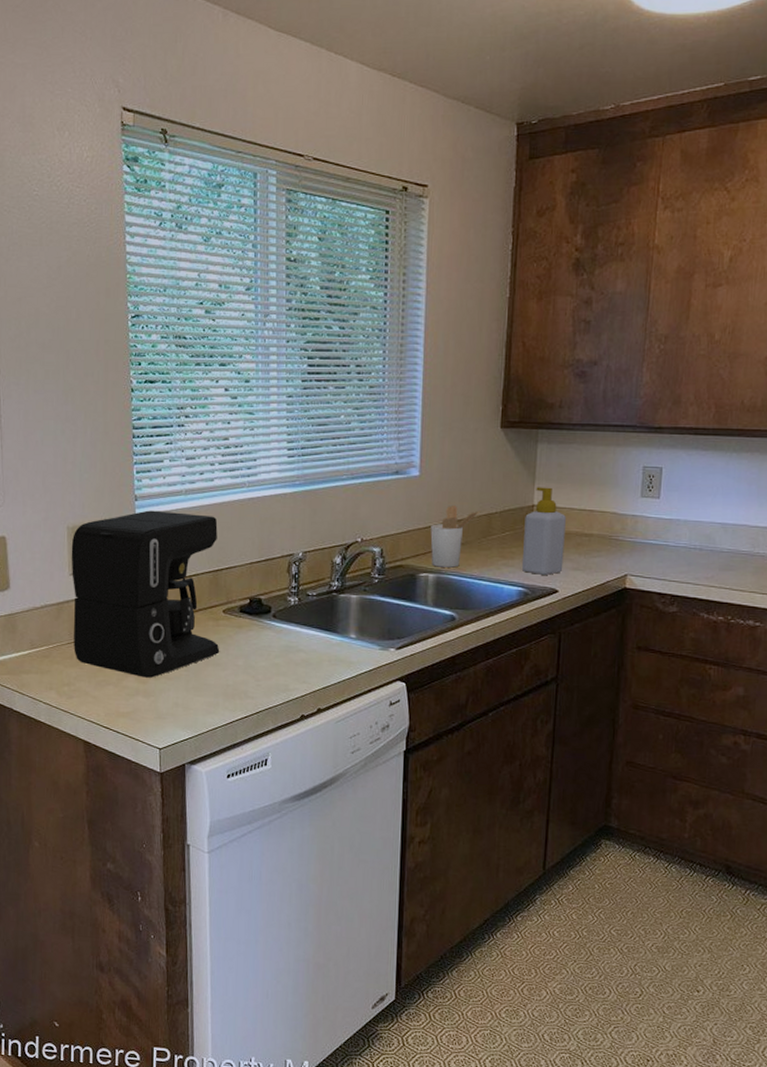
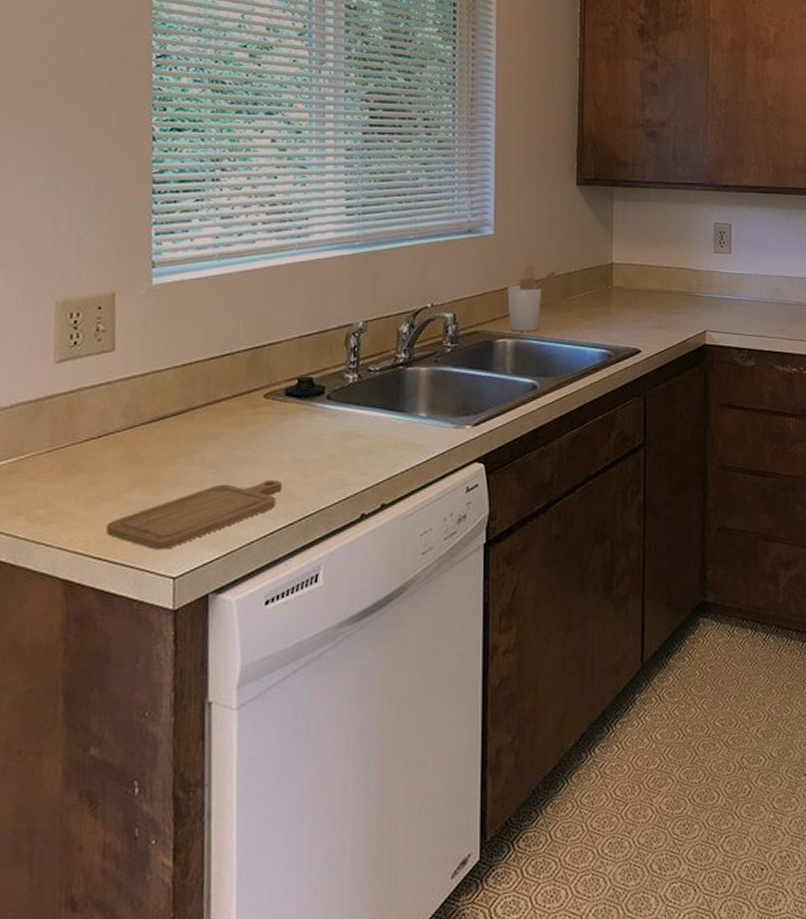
coffee maker: present [71,510,220,678] -> none [55,279,259,487]
chopping board: none [111,680,239,727] -> present [106,480,283,550]
soap bottle: present [521,487,566,575] -> none [603,244,645,335]

